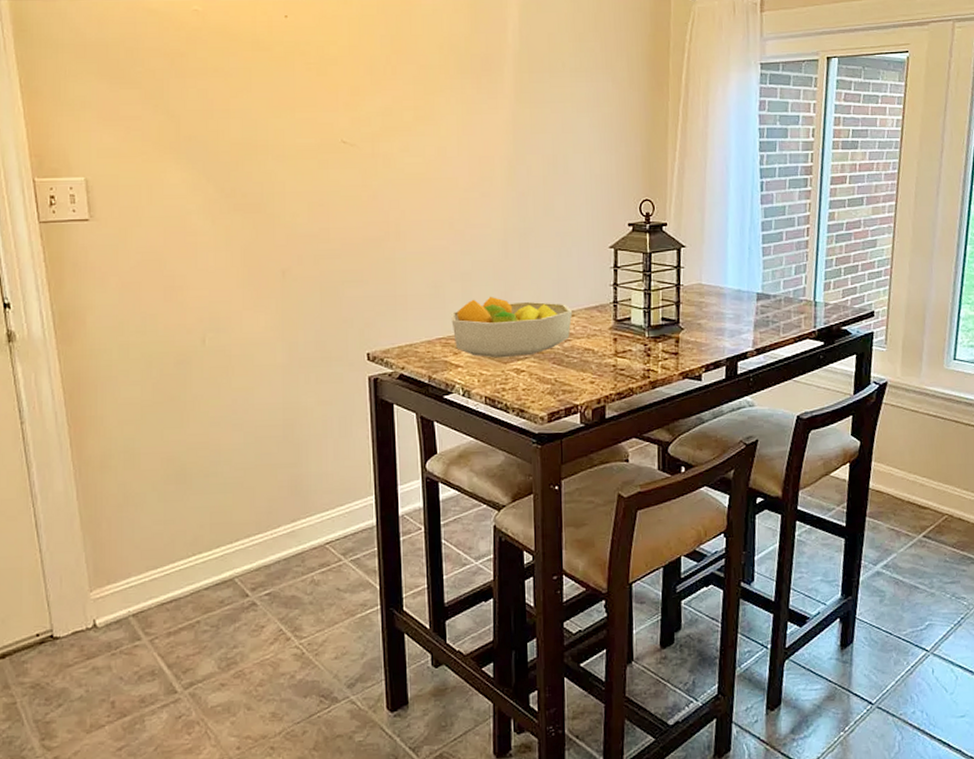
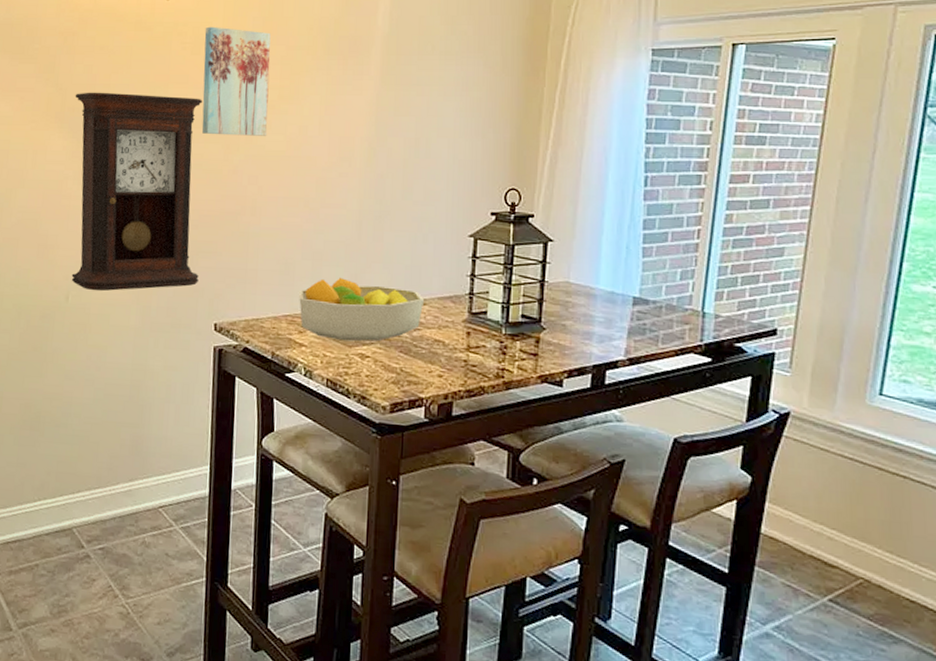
pendulum clock: none [190,118,346,331] -> present [71,92,202,292]
wall art: none [329,45,405,160] -> present [201,26,271,136]

